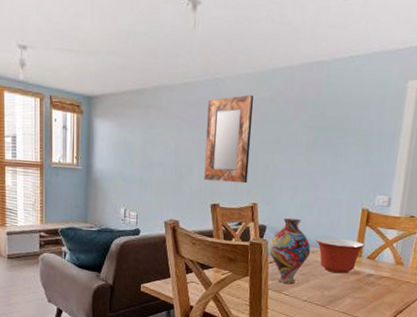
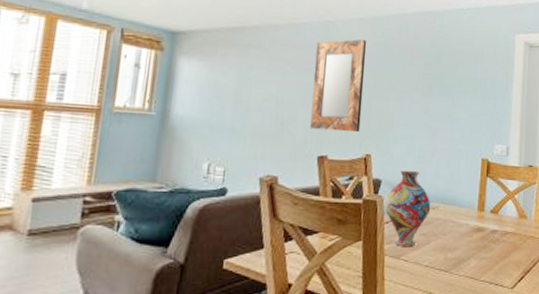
mixing bowl: present [315,237,364,274] -> none [436,191,487,232]

